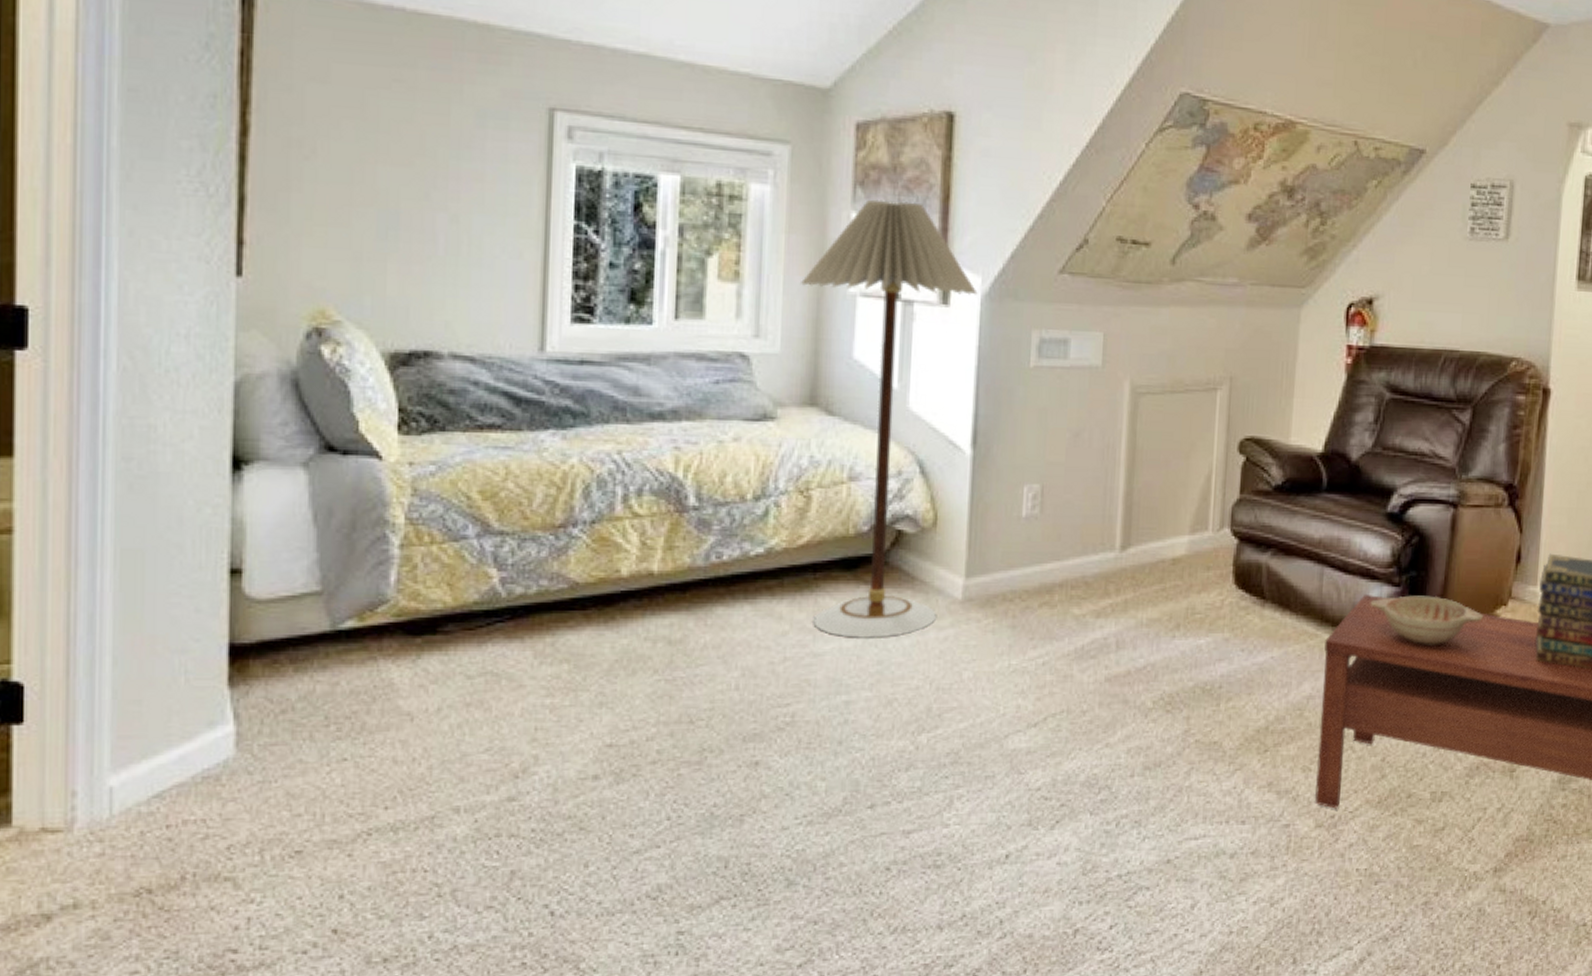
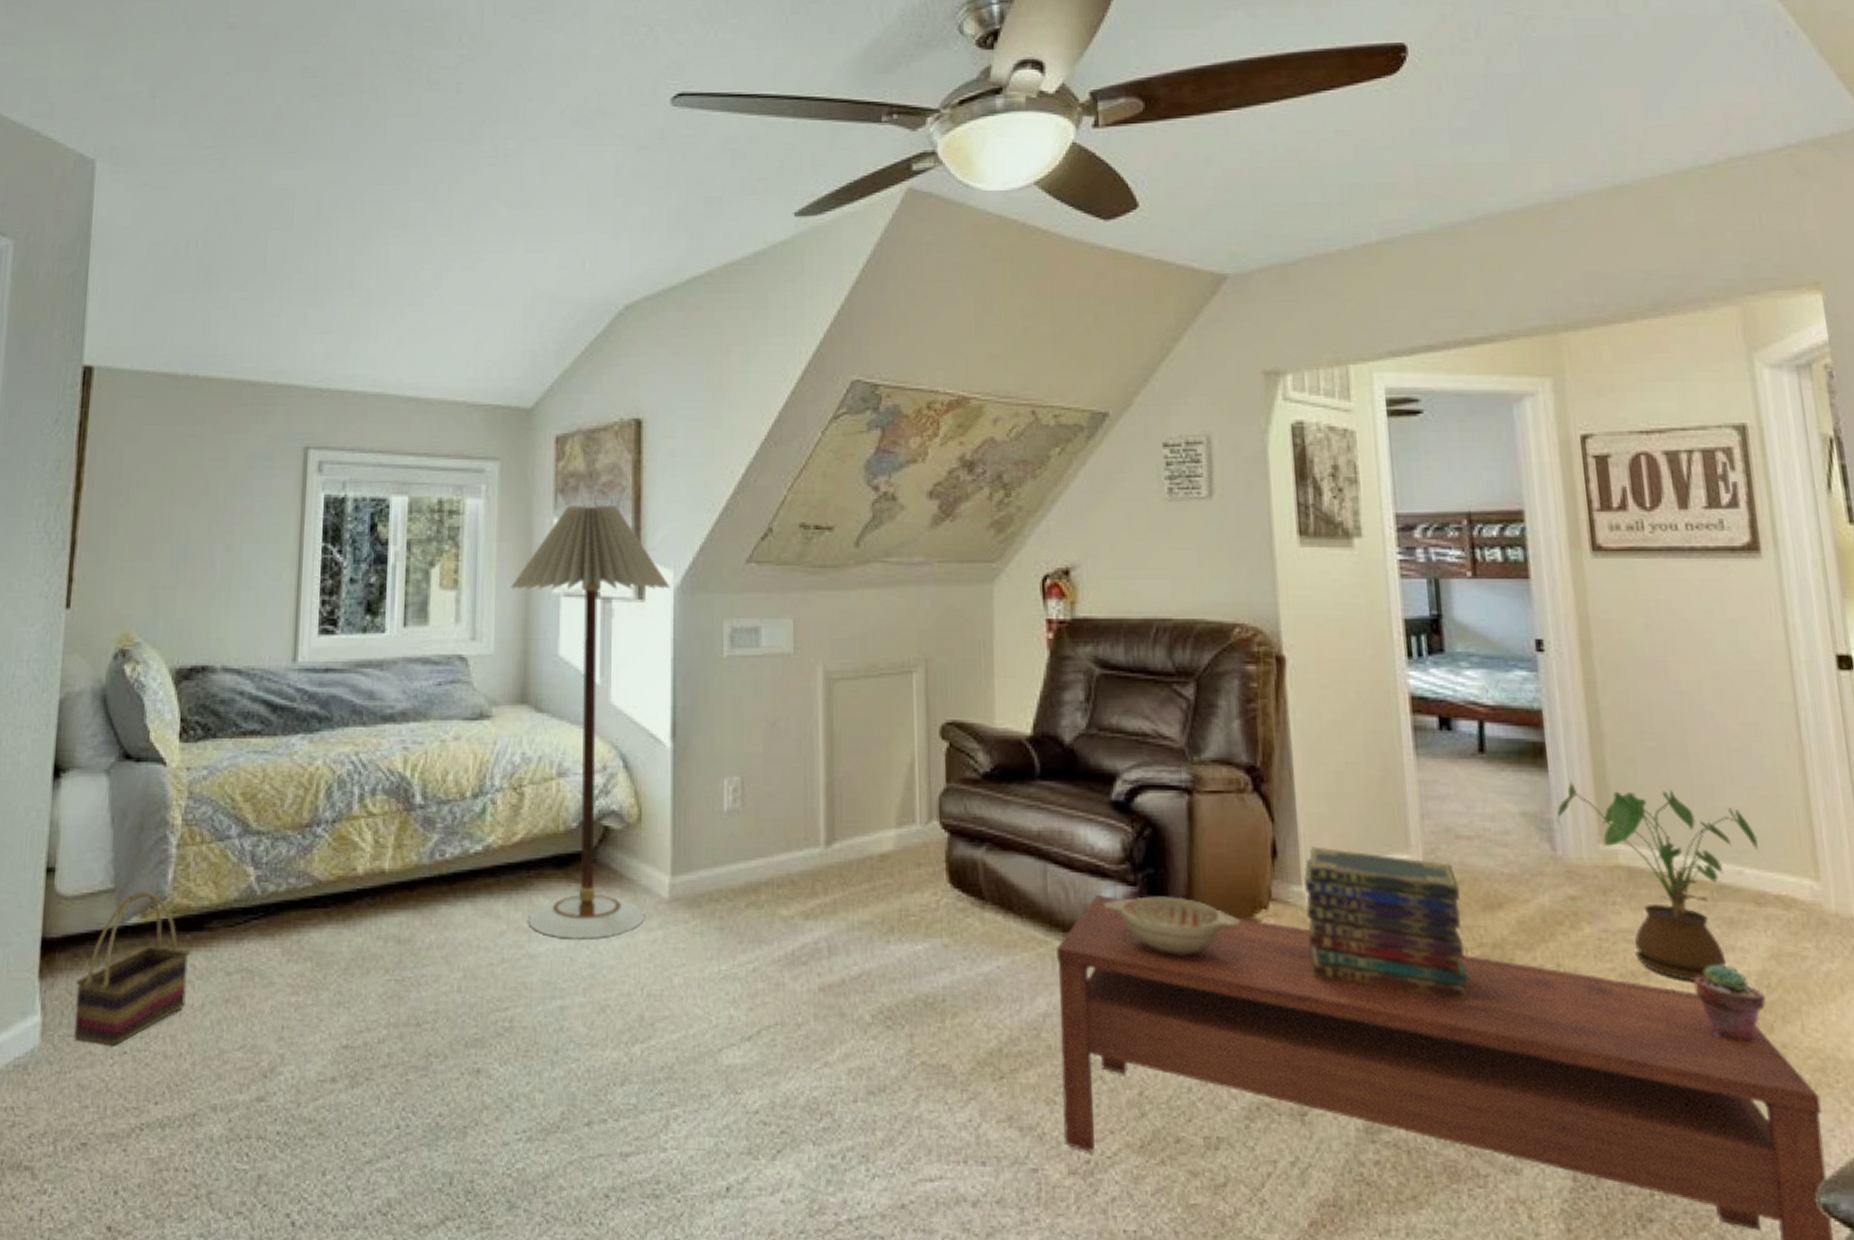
basket: none [277,593,421,753] -> present [73,890,190,1046]

